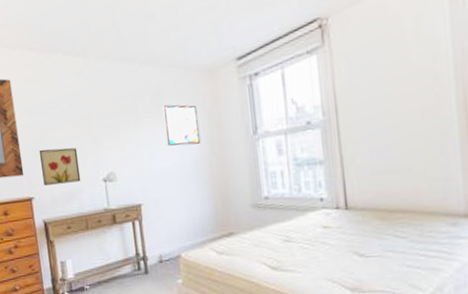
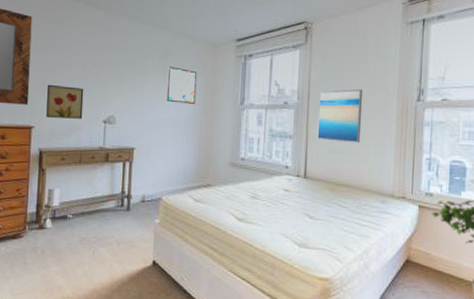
wall art: none [349,87,413,161] -> present [317,88,363,143]

